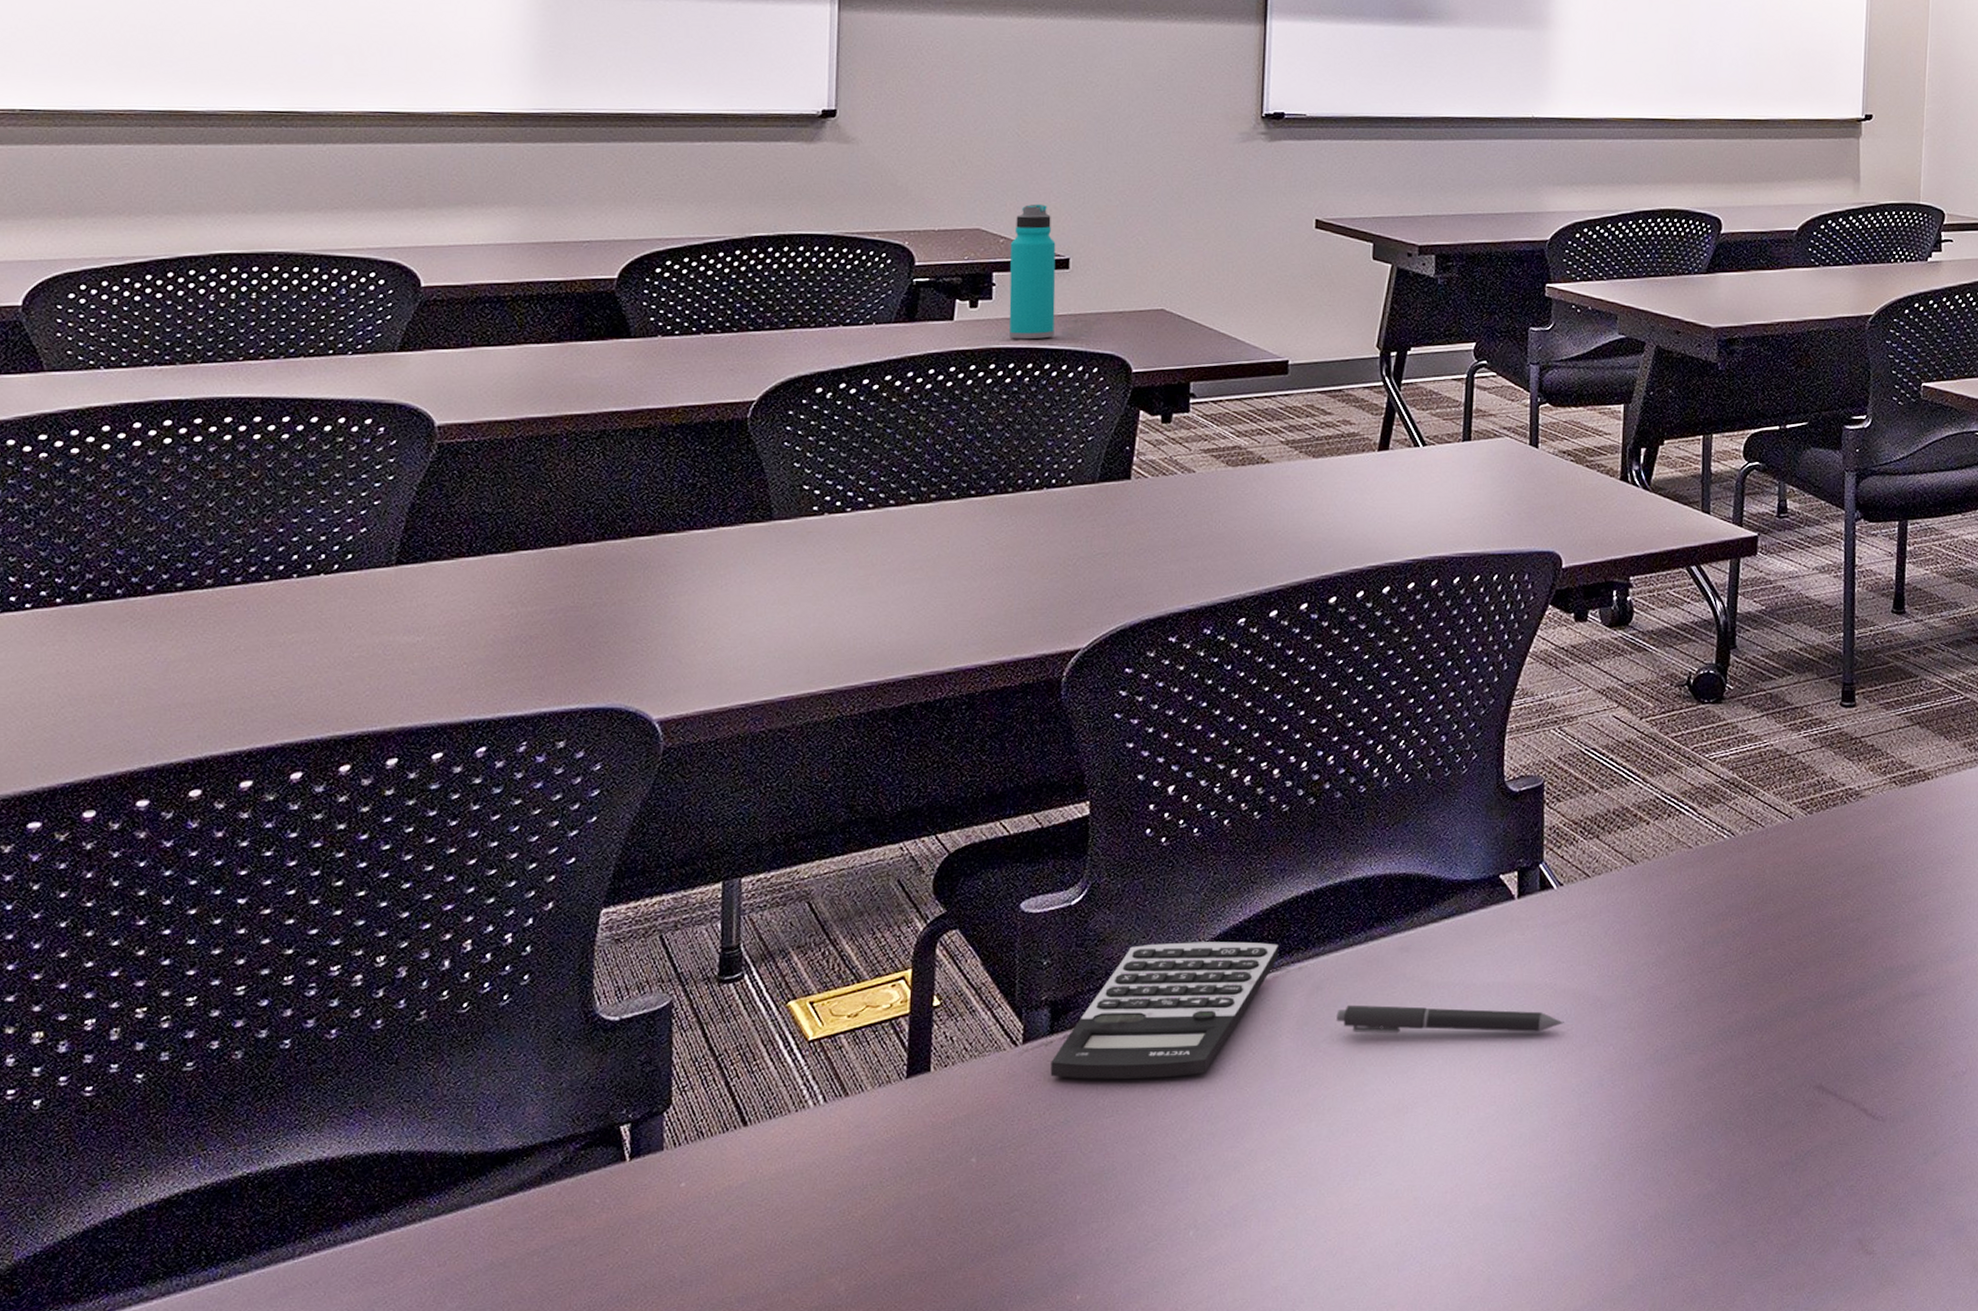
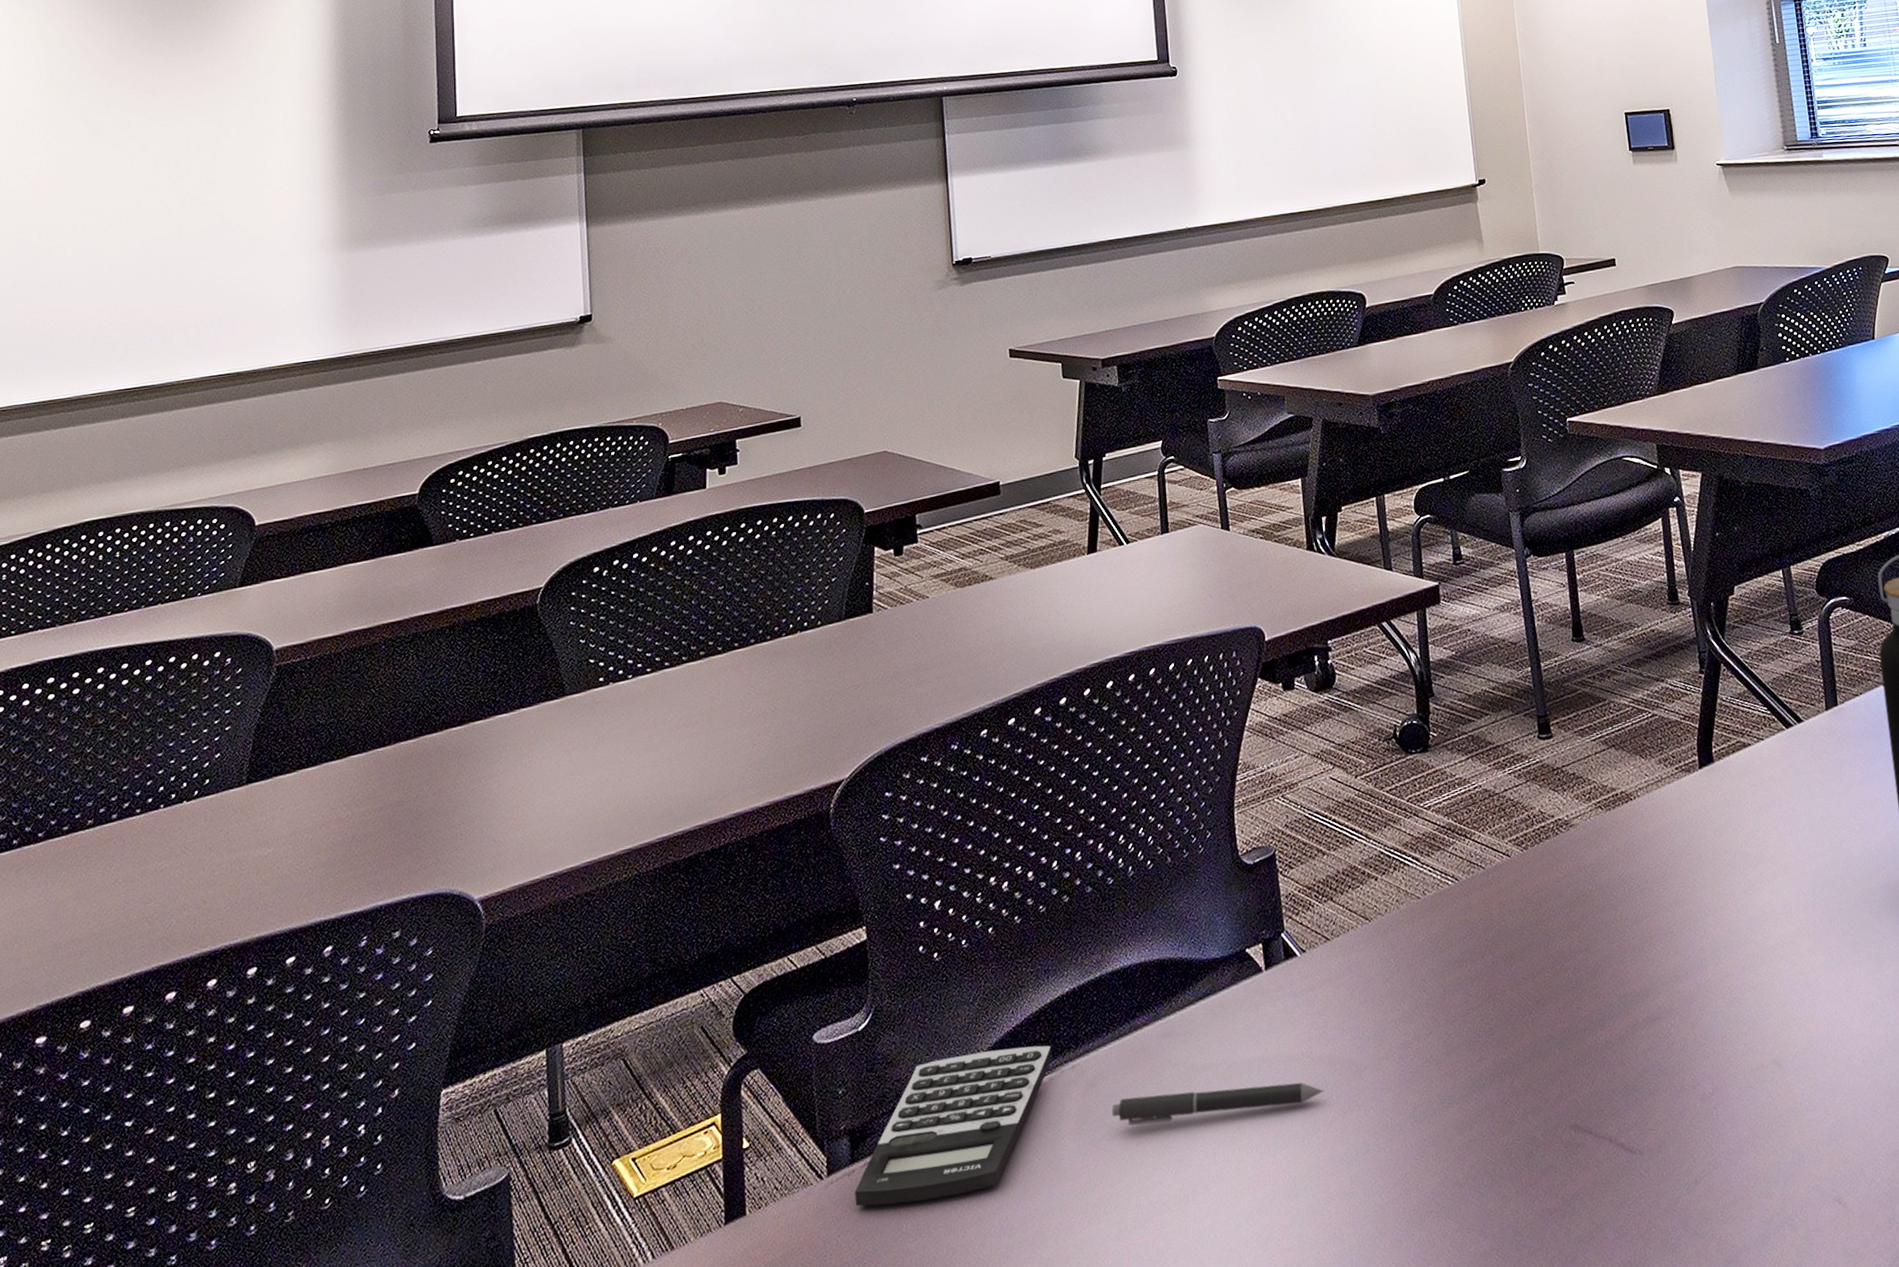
water bottle: present [1009,204,1056,340] -> none [748,371,794,498]

